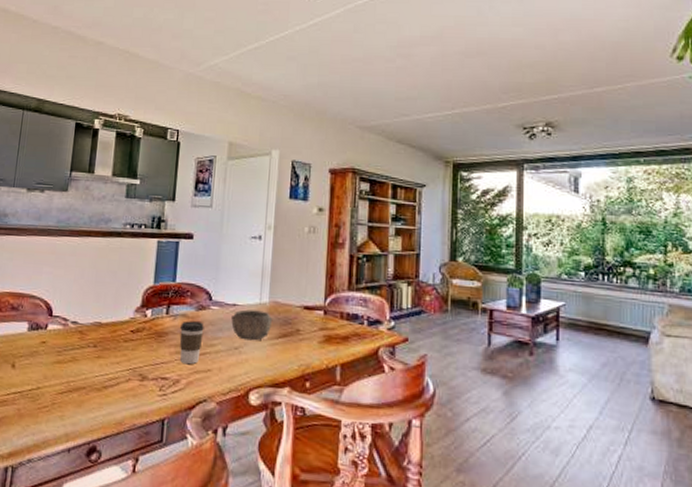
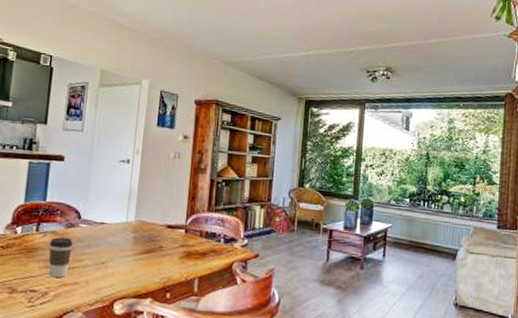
bowl: present [230,309,273,341] -> none [98,227,138,256]

